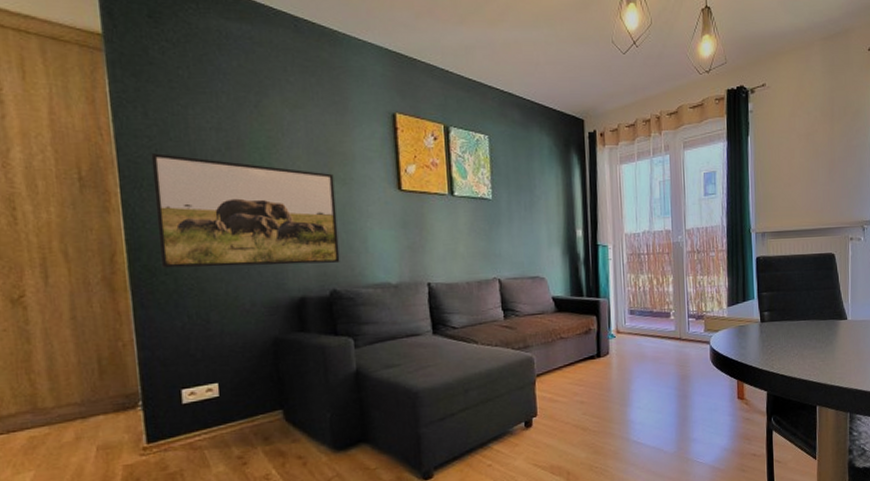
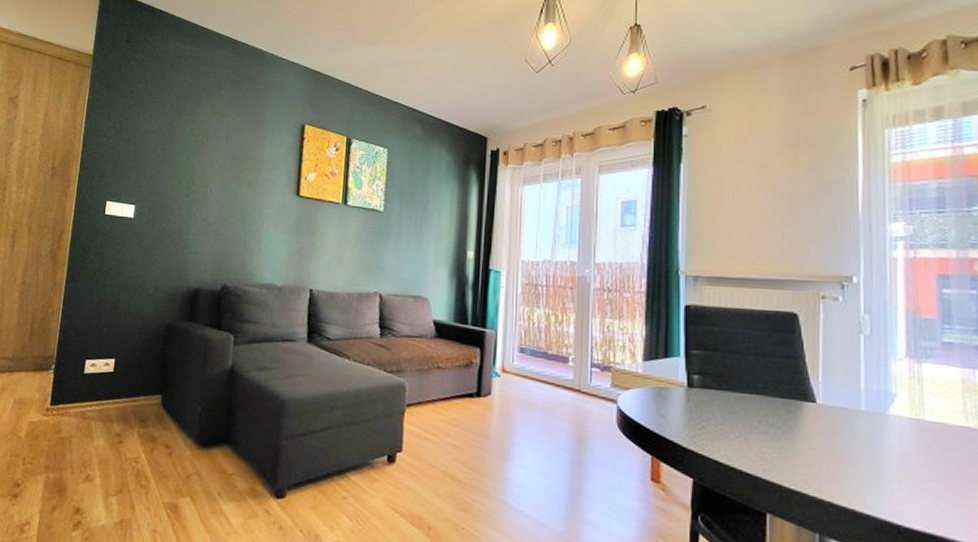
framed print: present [151,153,340,268] -> none [94,151,243,260]

